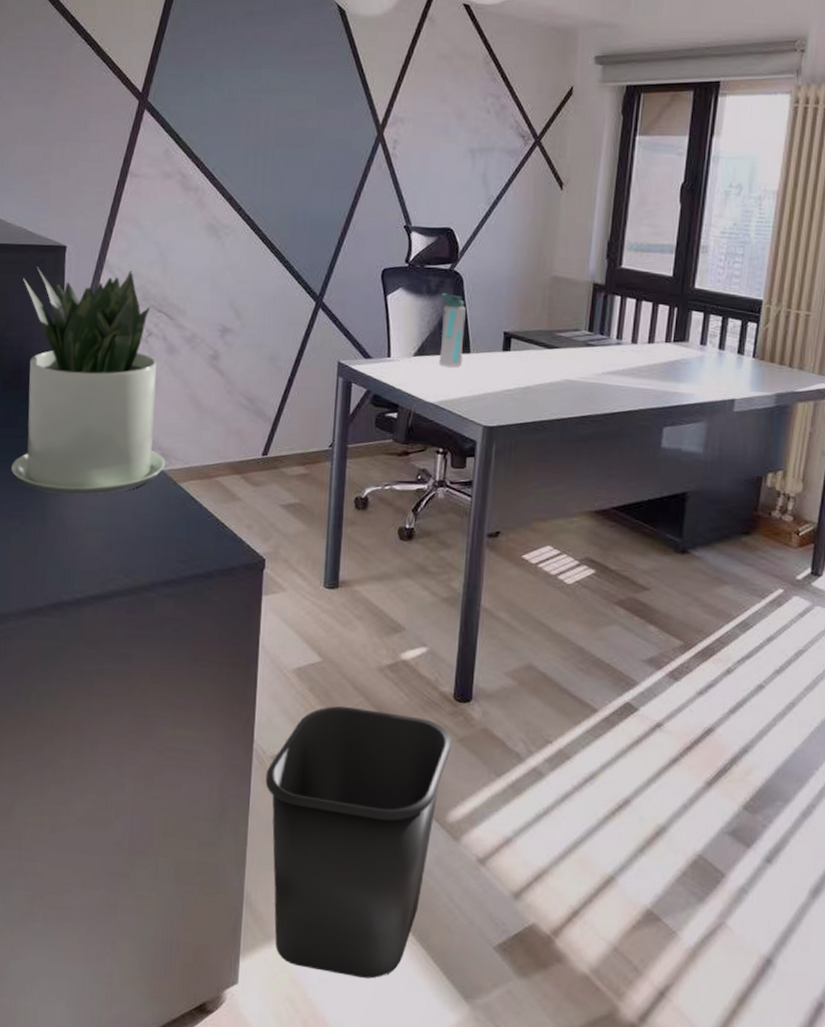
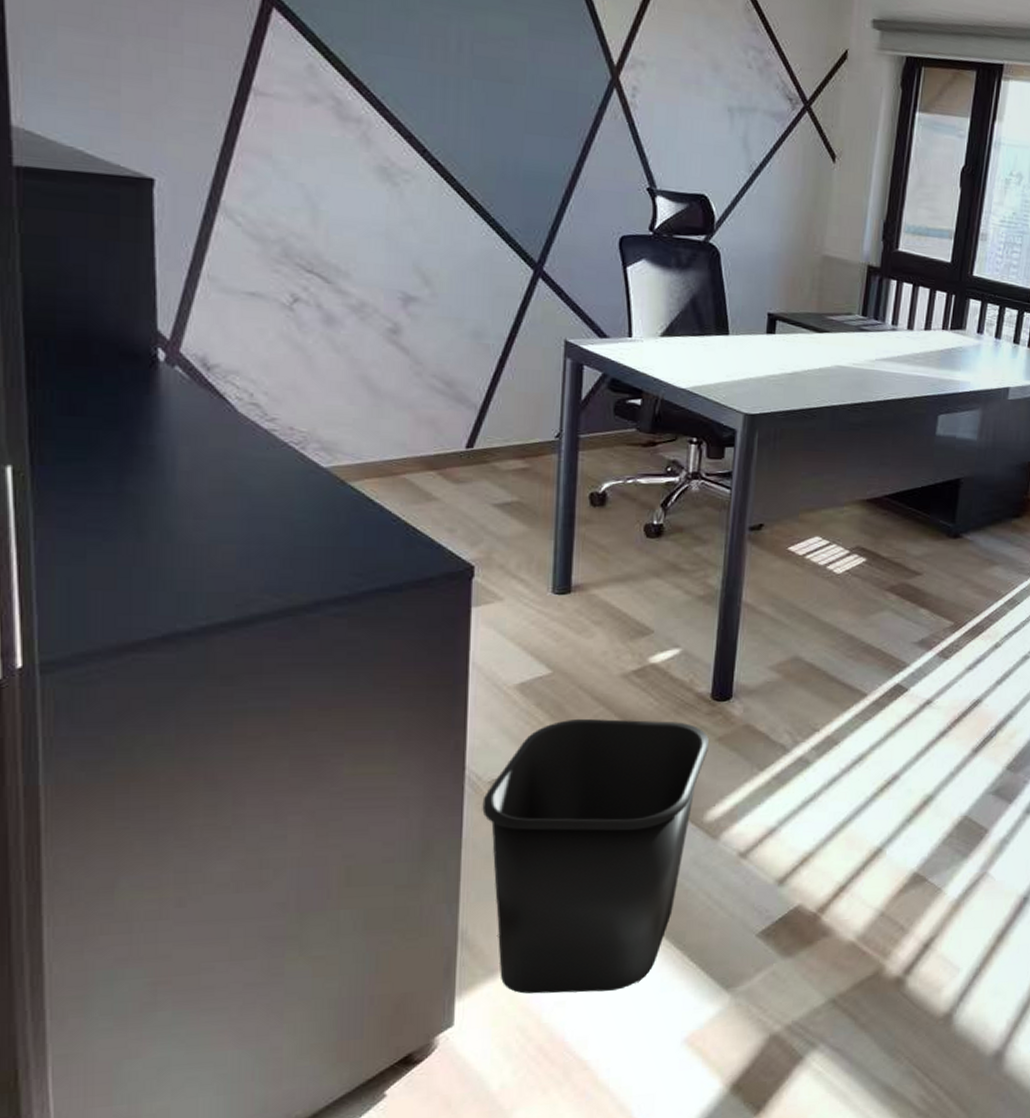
planter: present [11,267,165,495] -> none [81,203,327,500]
water bottle: present [439,292,466,369] -> none [692,267,723,352]

